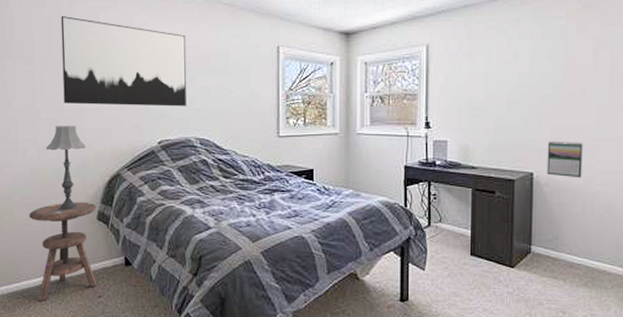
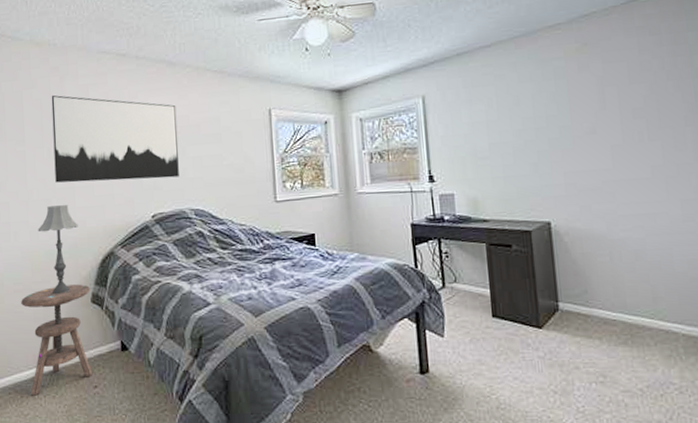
calendar: present [547,140,583,178] -> none [562,185,604,225]

